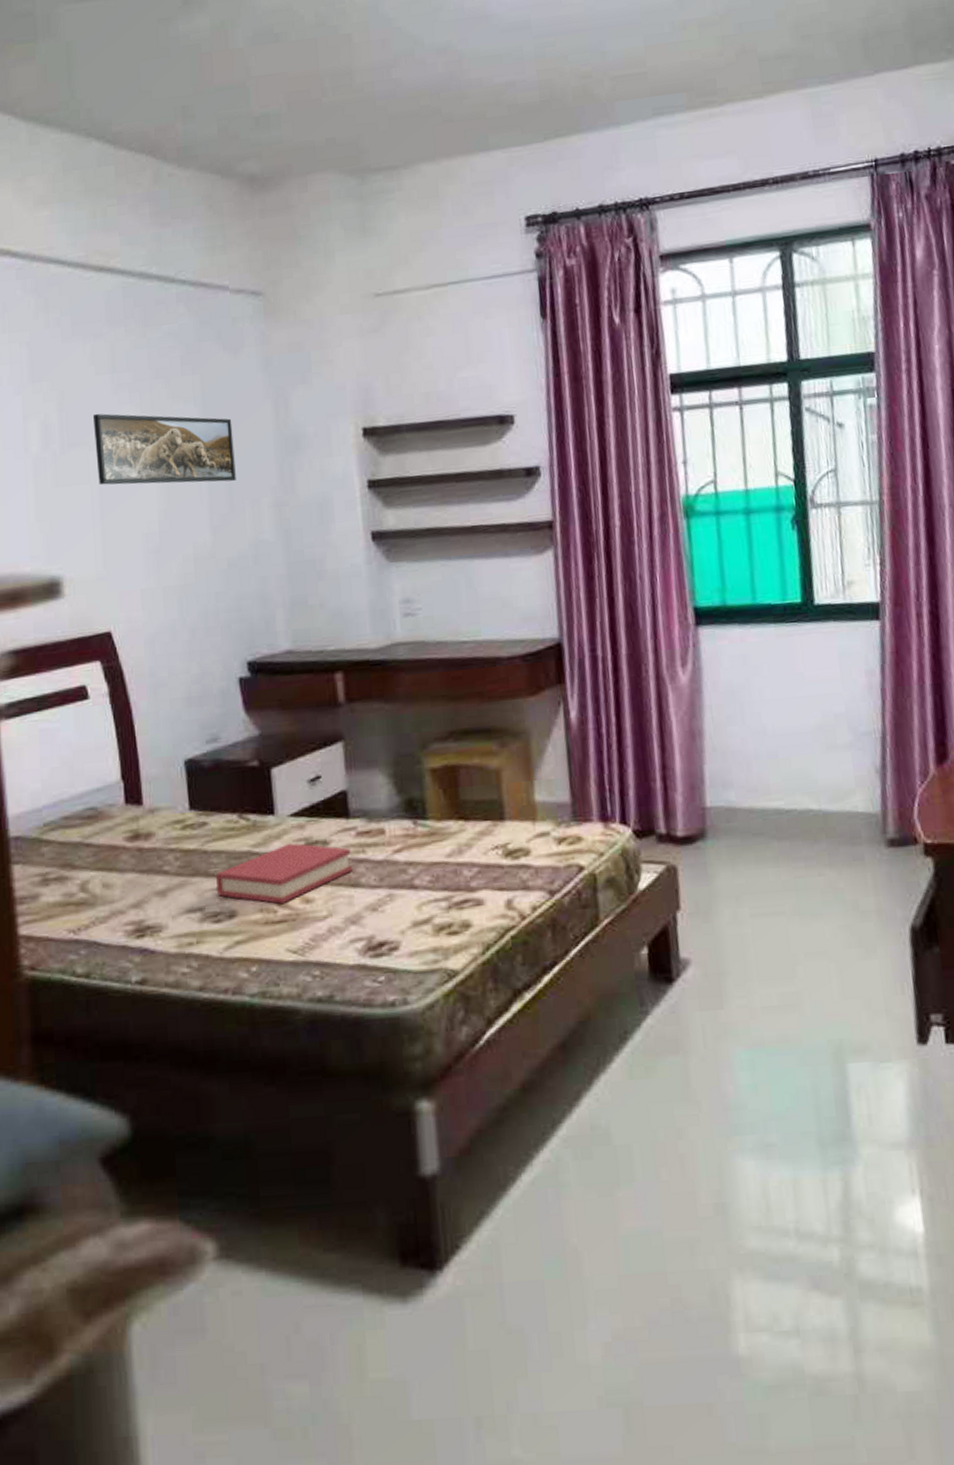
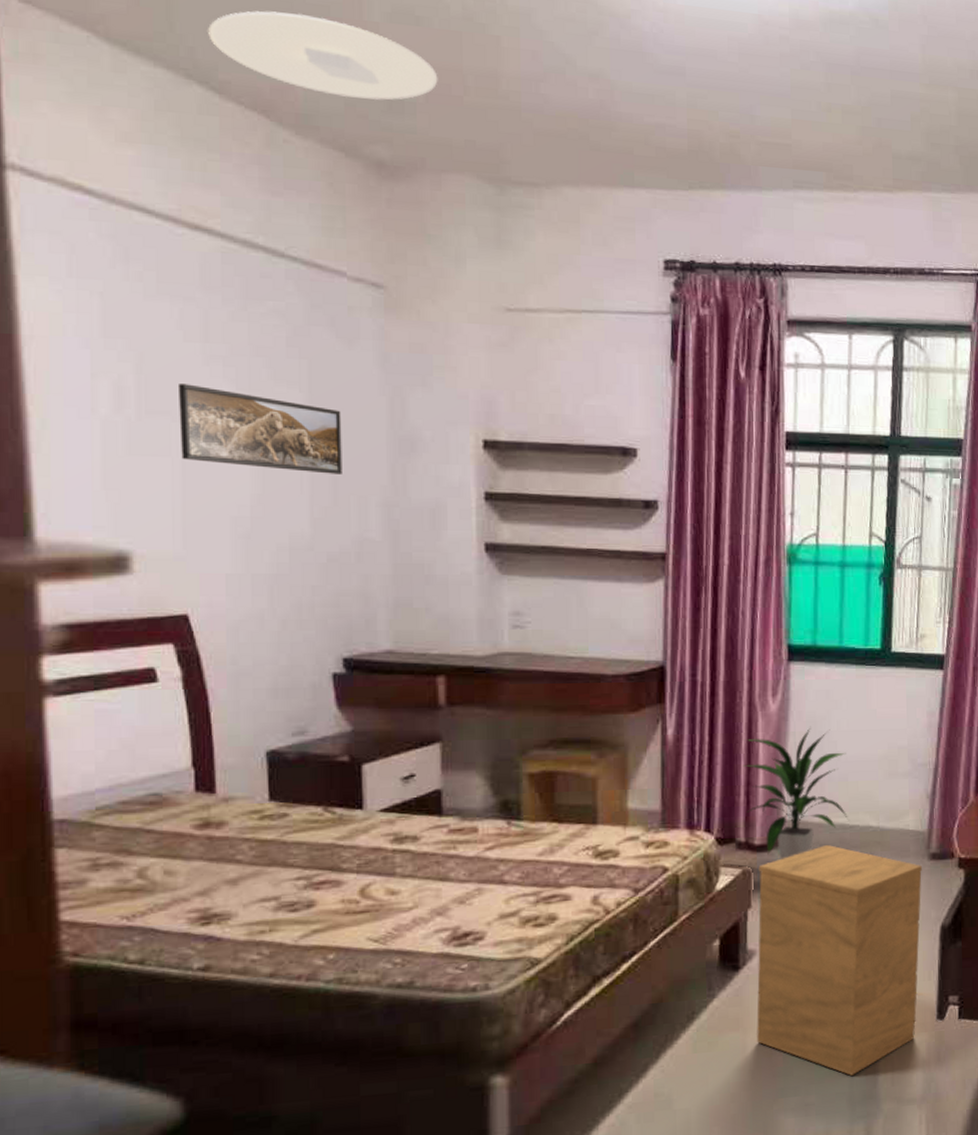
ceiling light: none [102,56,298,124] -> present [208,11,438,100]
hardback book: present [216,843,352,905] -> none [295,837,442,896]
indoor plant: none [656,698,784,853] -> present [743,727,849,859]
nightstand: none [684,832,893,1111] -> present [757,844,923,1076]

